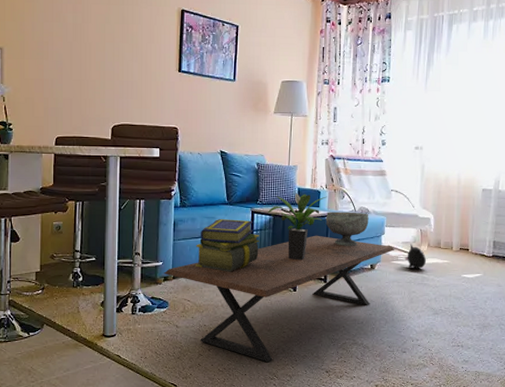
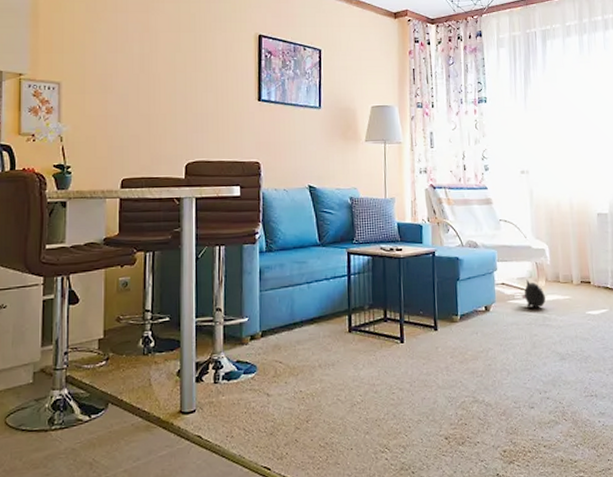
coffee table: present [163,235,395,363] -> none [249,275,510,432]
stack of books: present [196,219,260,272] -> none [286,262,359,325]
potted plant: present [267,194,328,261] -> none [365,229,433,307]
decorative bowl: present [325,212,369,246] -> none [430,246,479,287]

